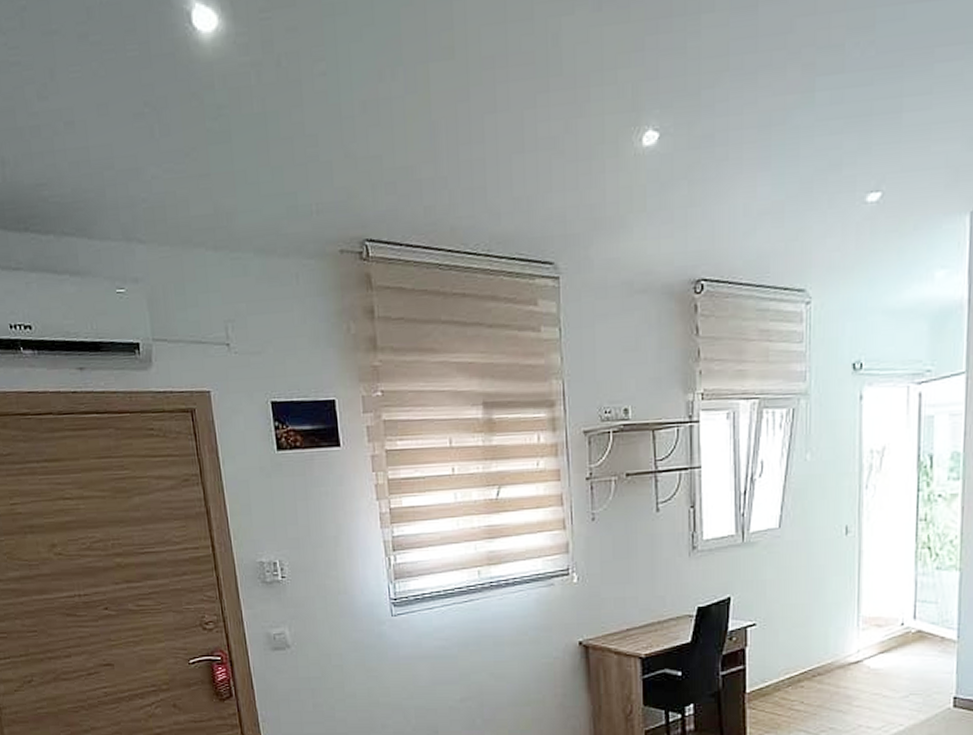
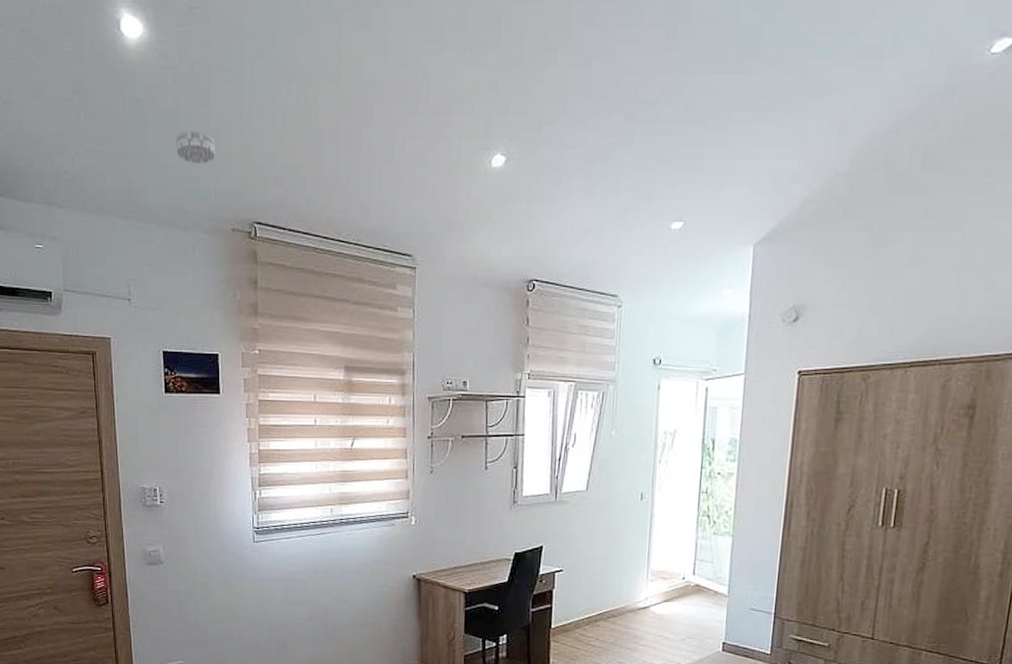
smoke detector: none [266,136,314,177] -> present [176,129,215,164]

